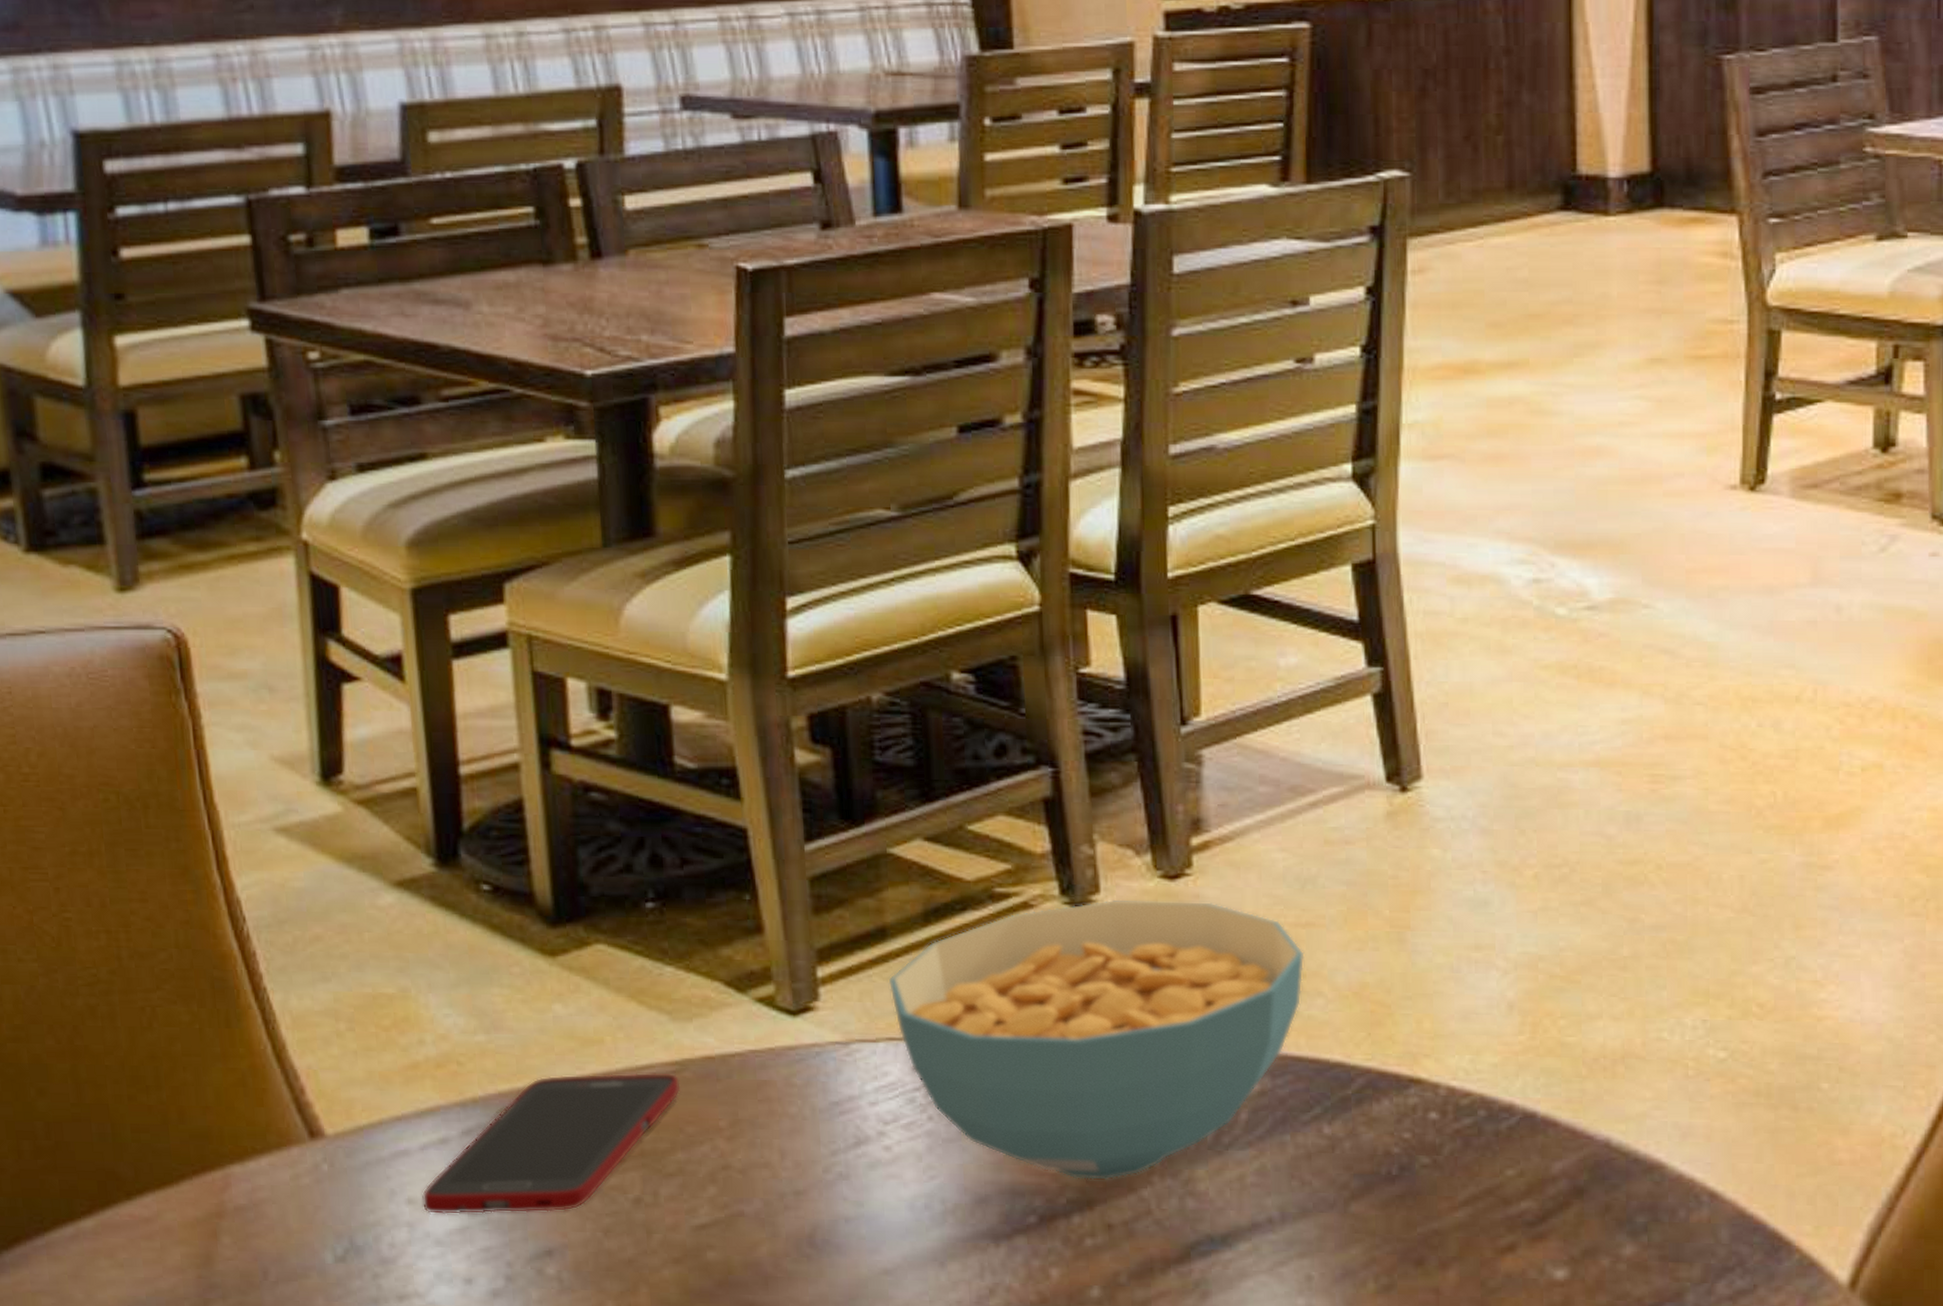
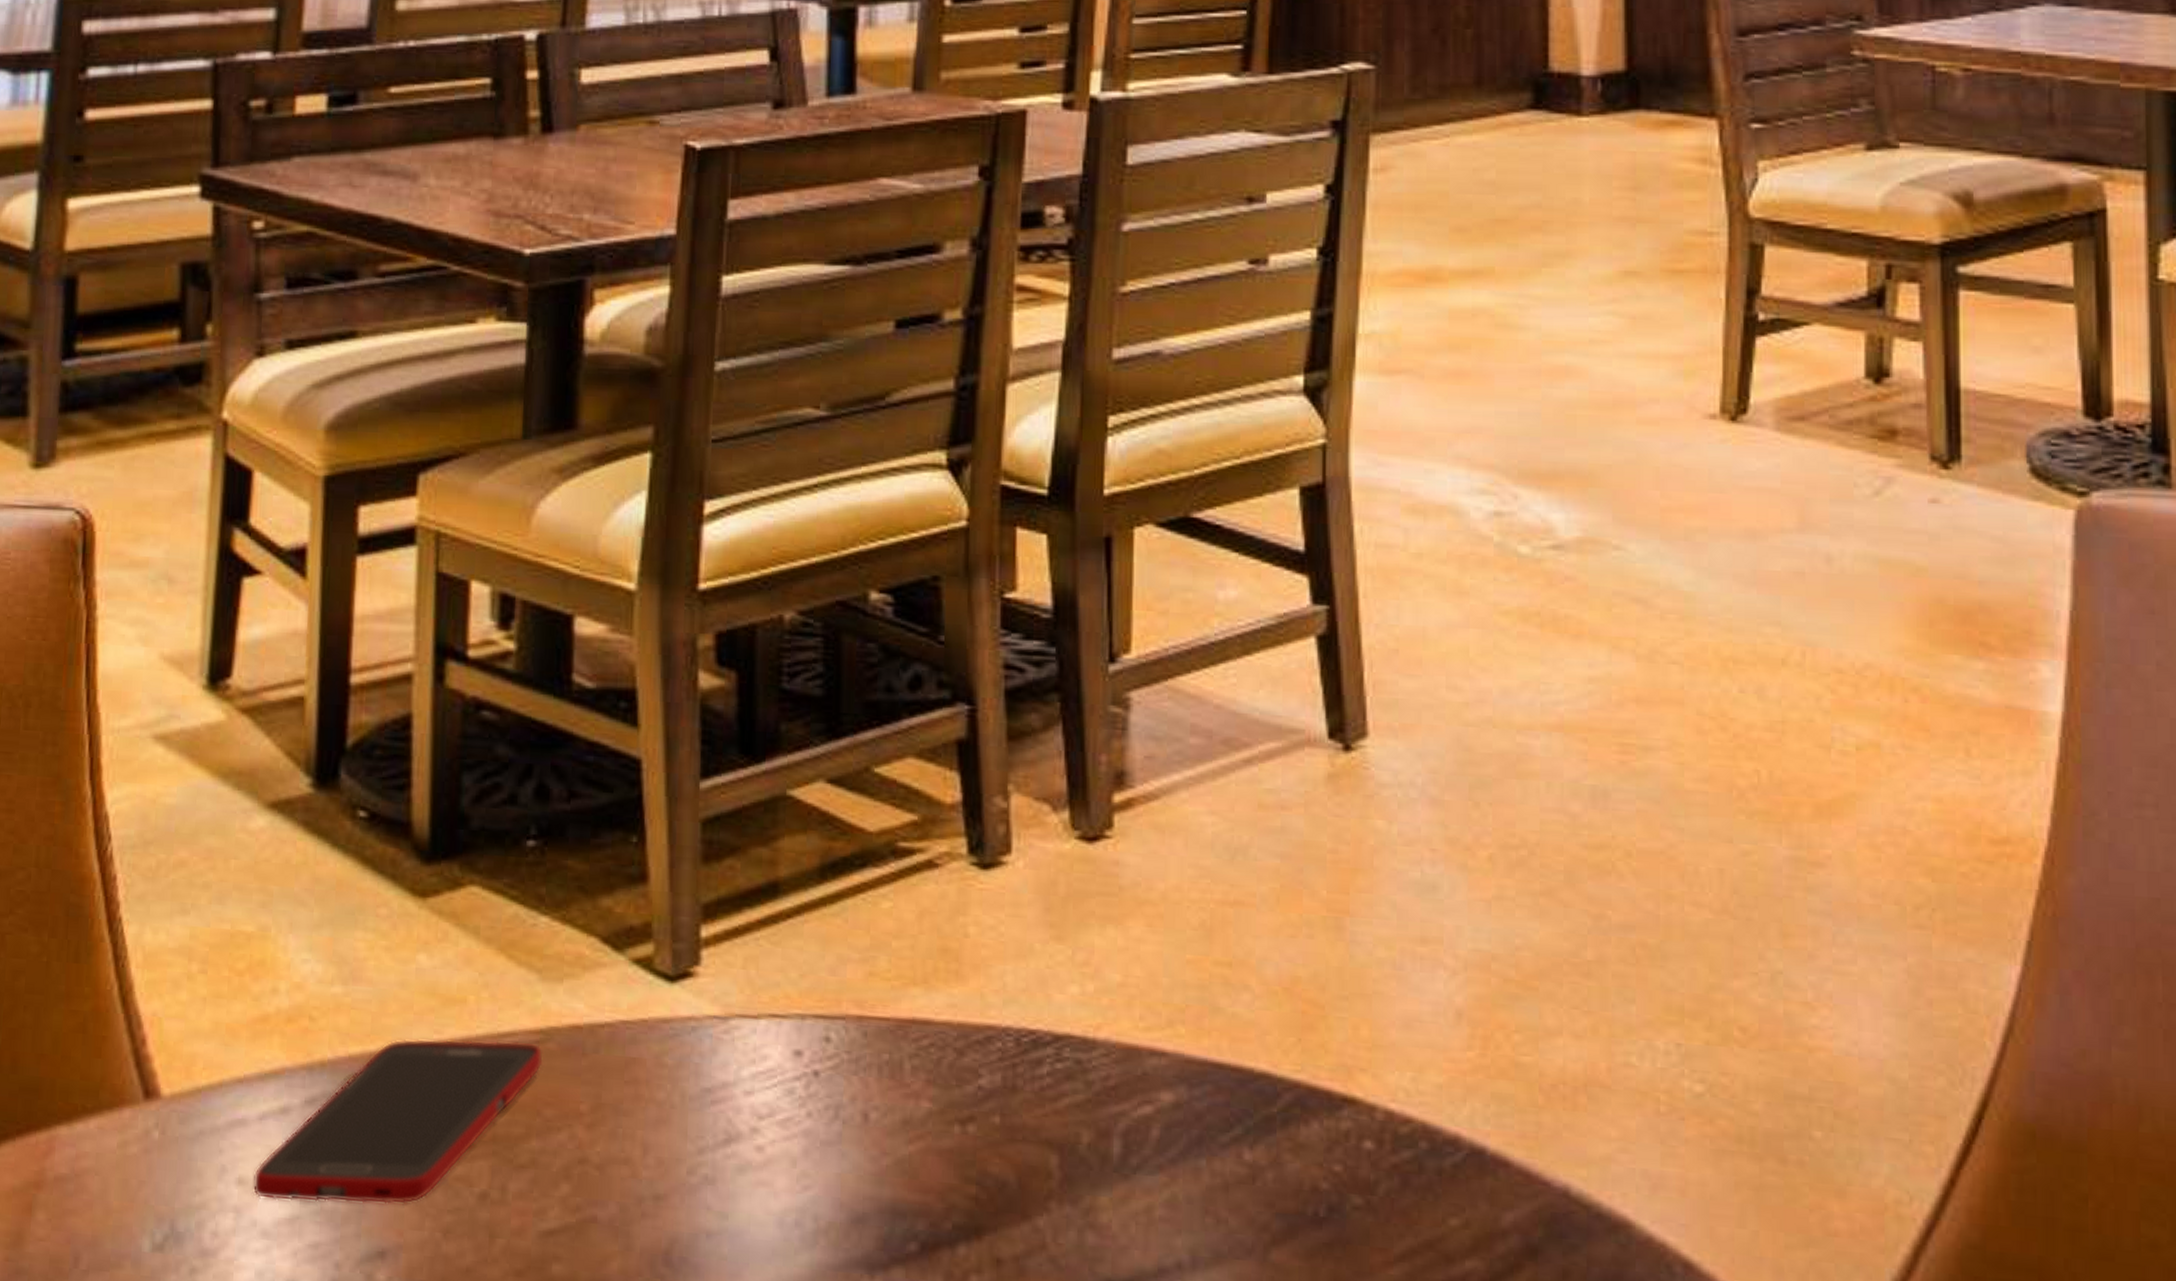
cereal bowl: present [888,899,1305,1180] -> none [776,862,1231,1203]

